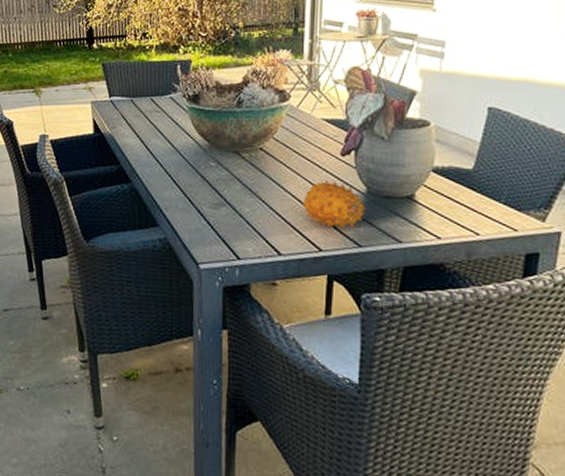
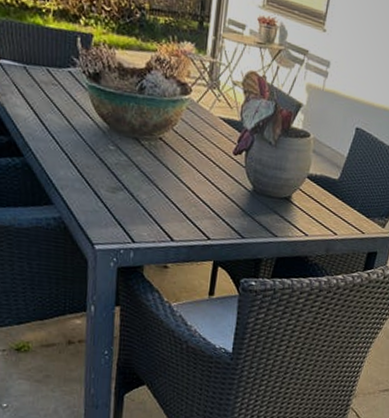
fruit: present [302,179,367,228] -> none [195,175,252,222]

